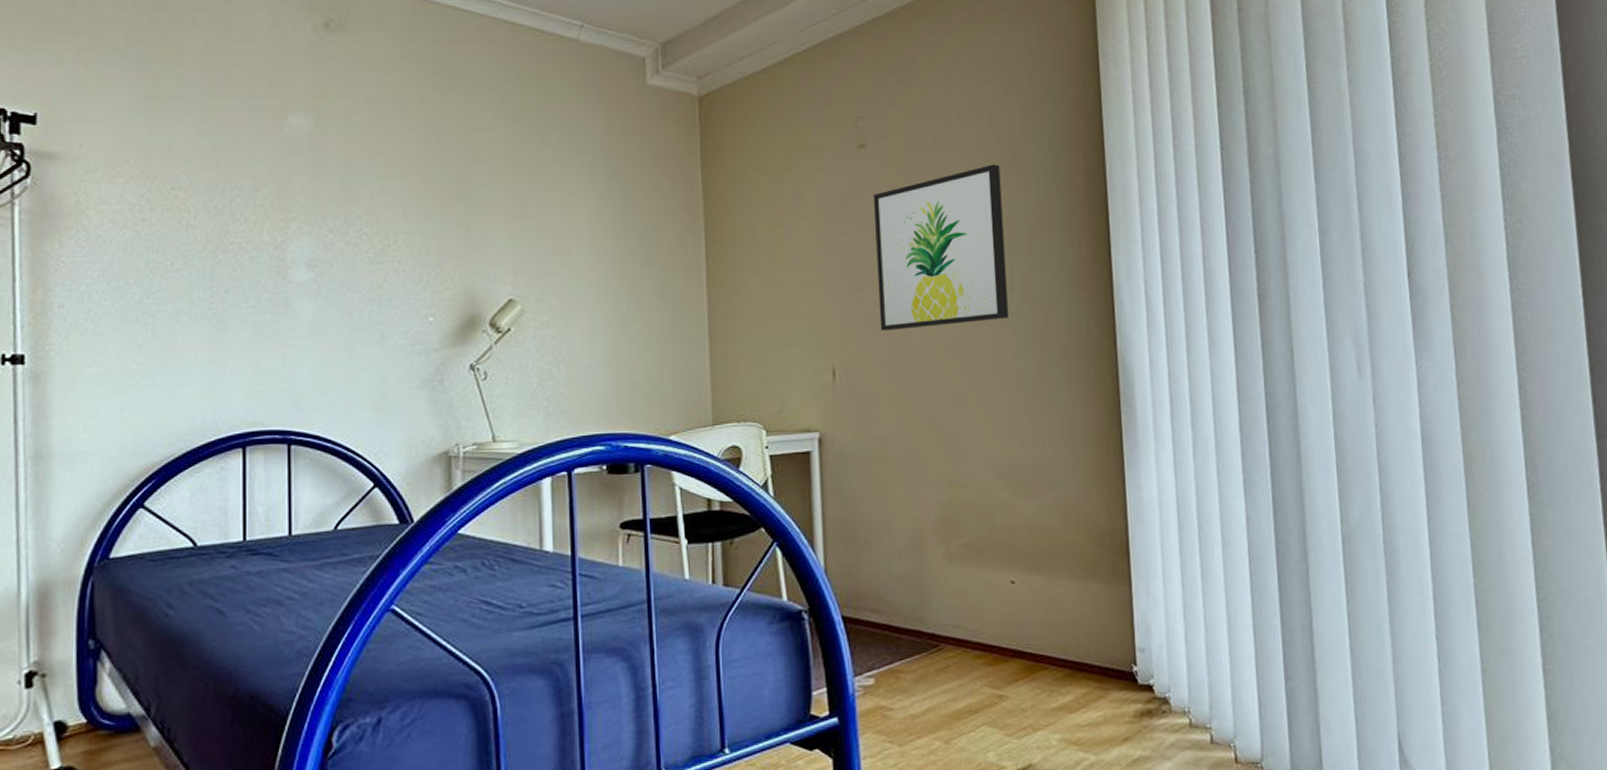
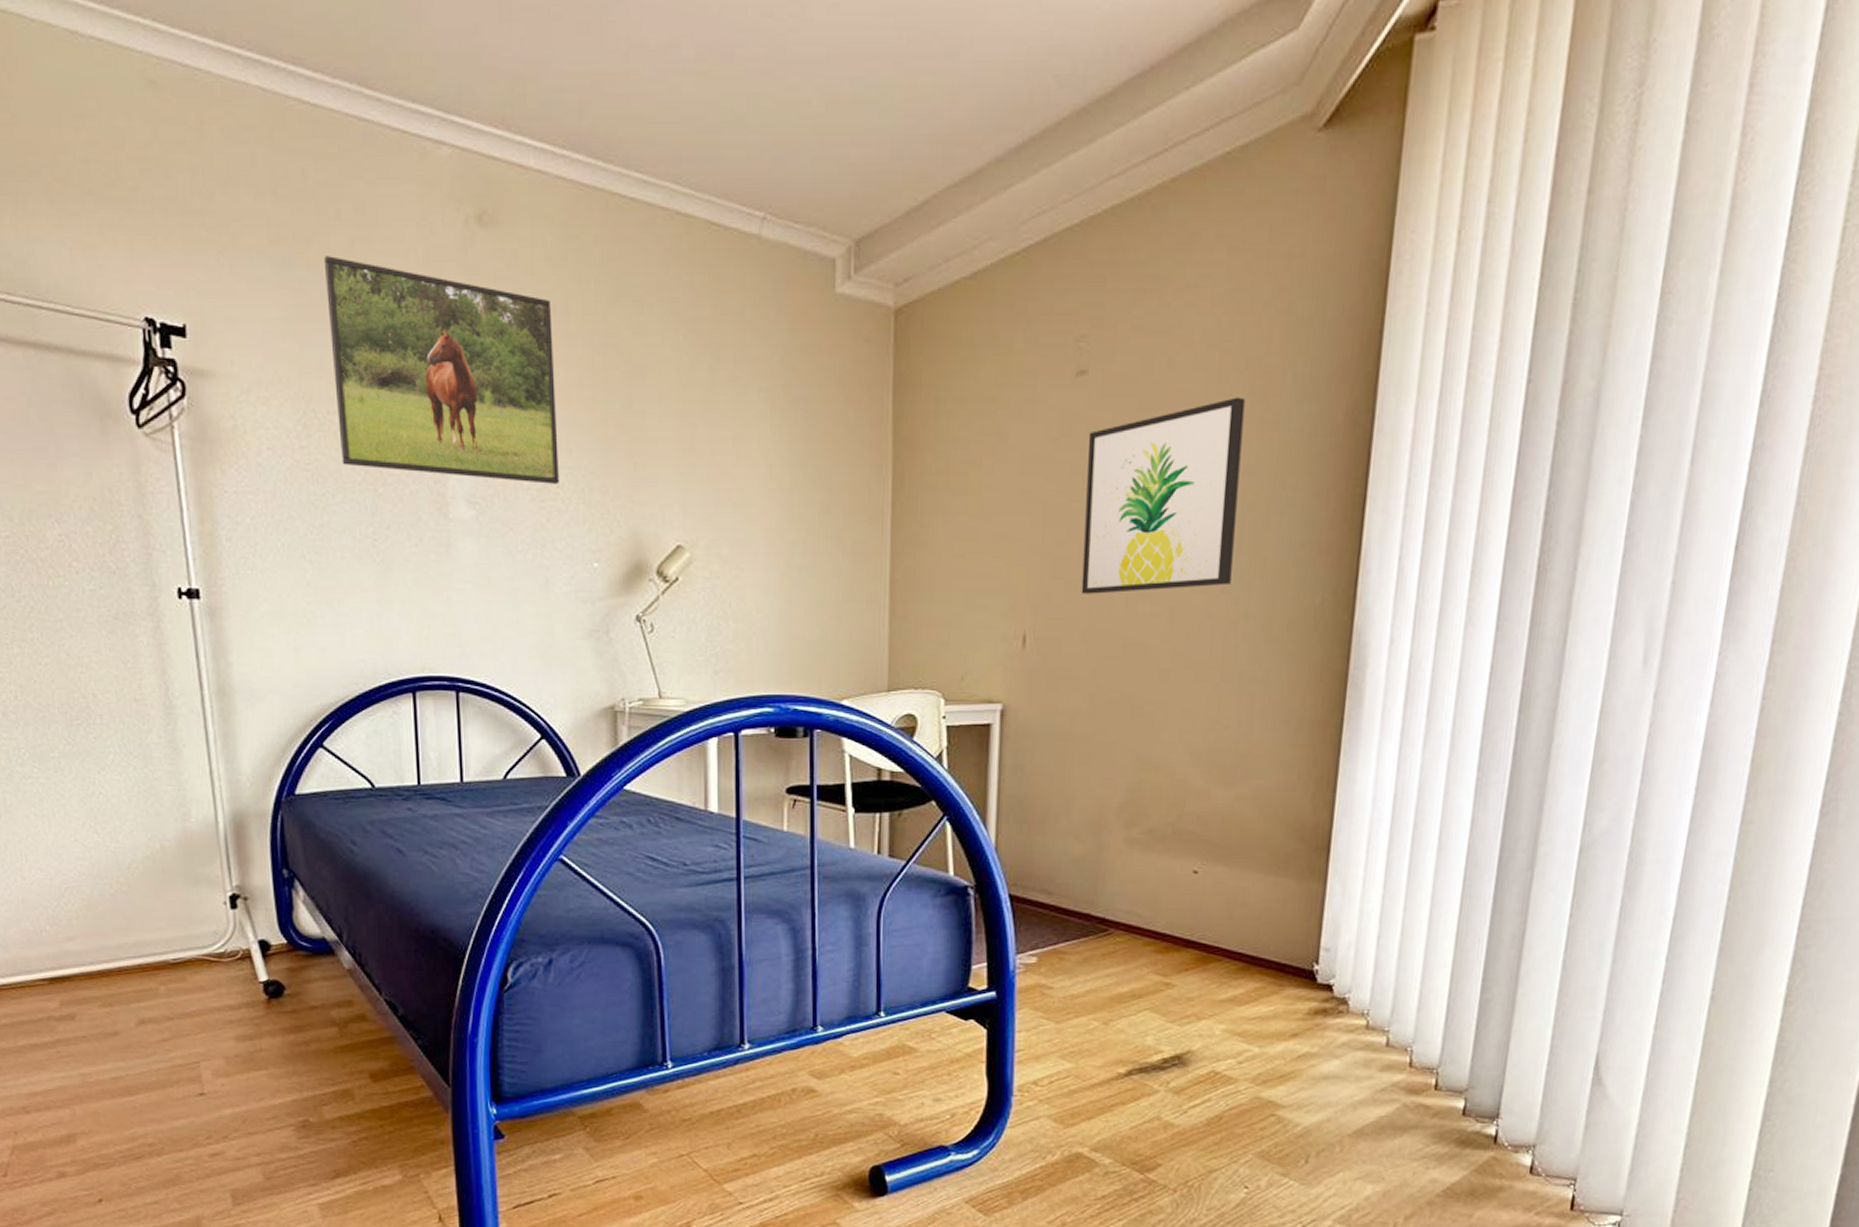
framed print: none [178,55,396,248] -> present [323,256,559,484]

